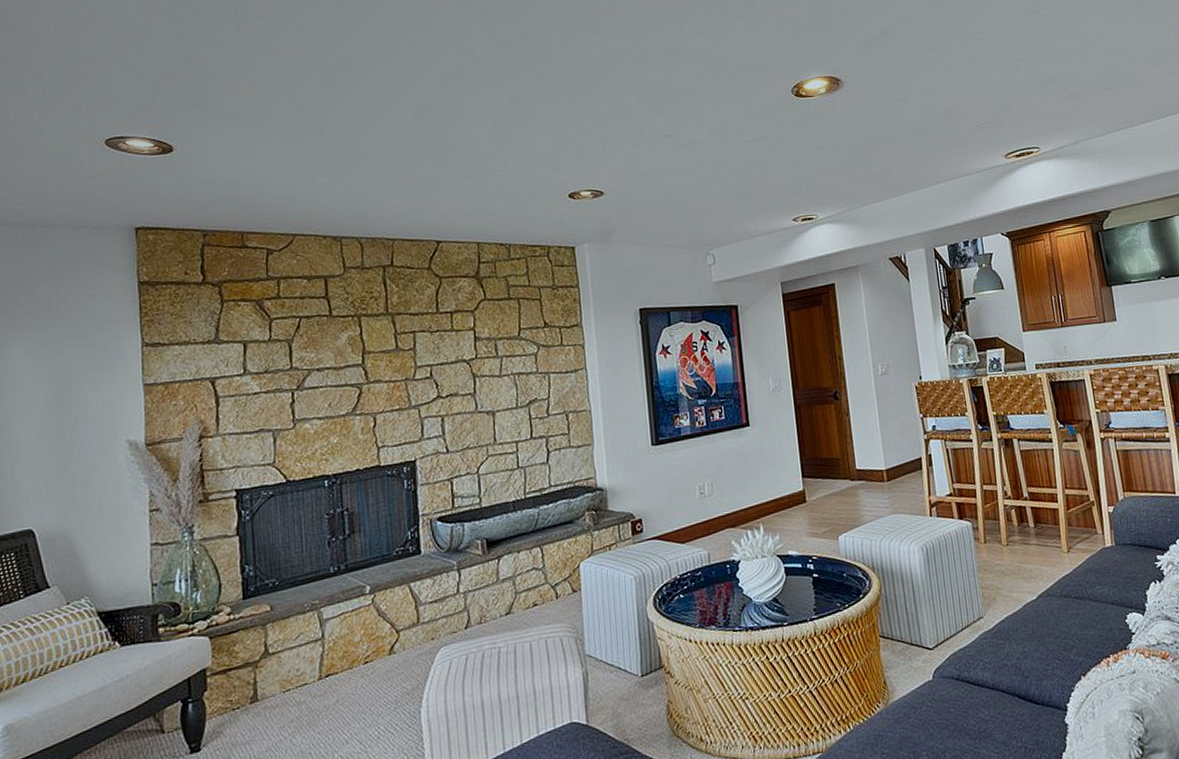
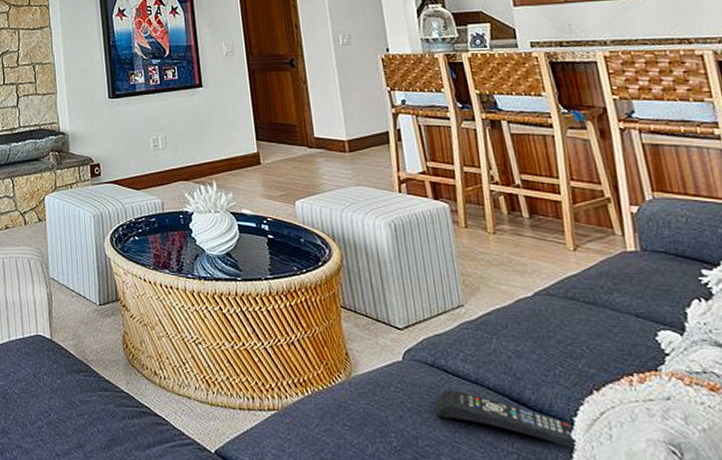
remote control: none [960,698,1069,732] -> present [435,390,577,447]

